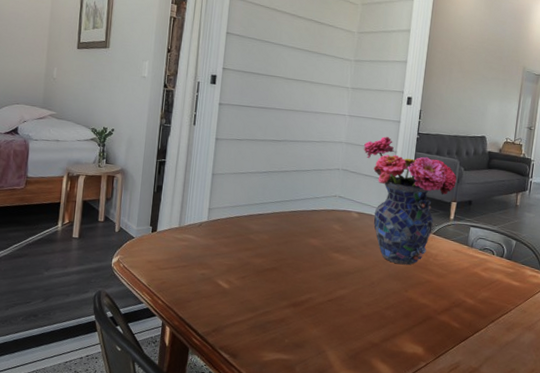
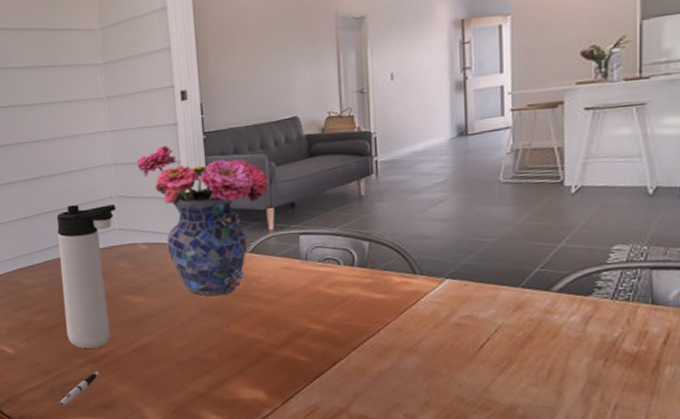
pen: none [258,313,298,341] -> present [59,371,100,406]
thermos bottle: none [278,169,341,294] -> present [56,204,117,348]

